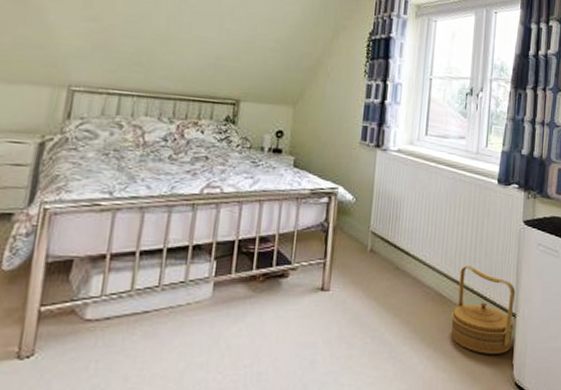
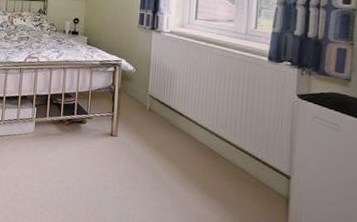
basket: present [450,266,516,354] -> none [222,129,290,209]

